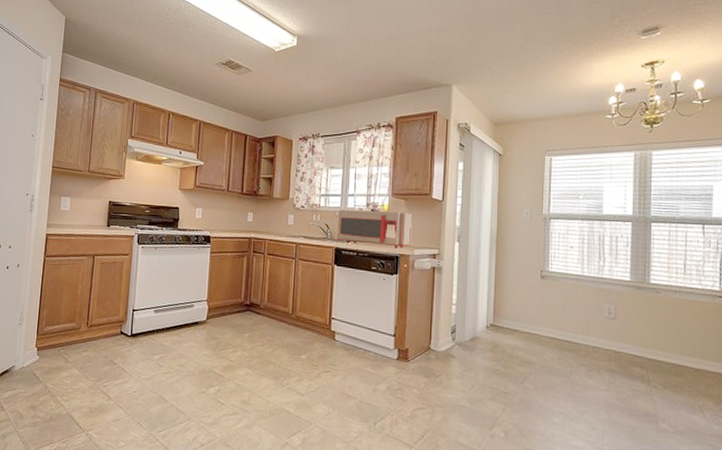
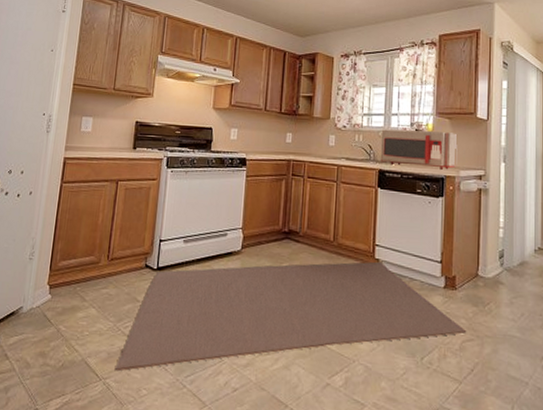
rug: none [95,333,418,425] -> present [114,261,467,372]

